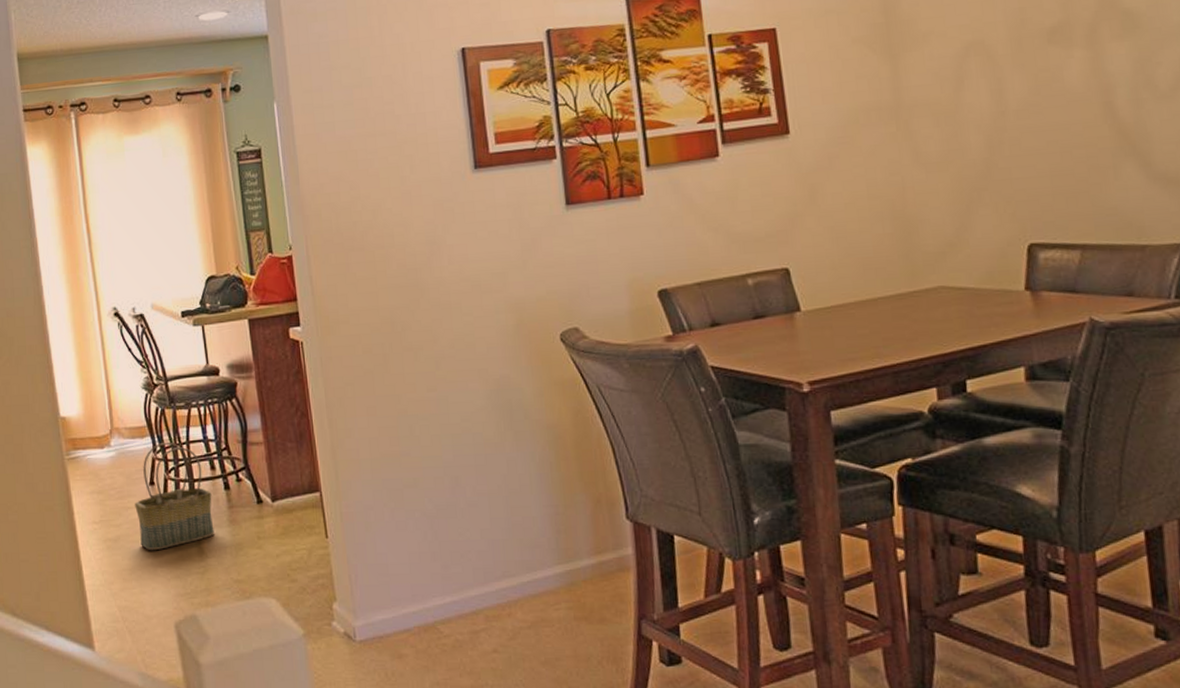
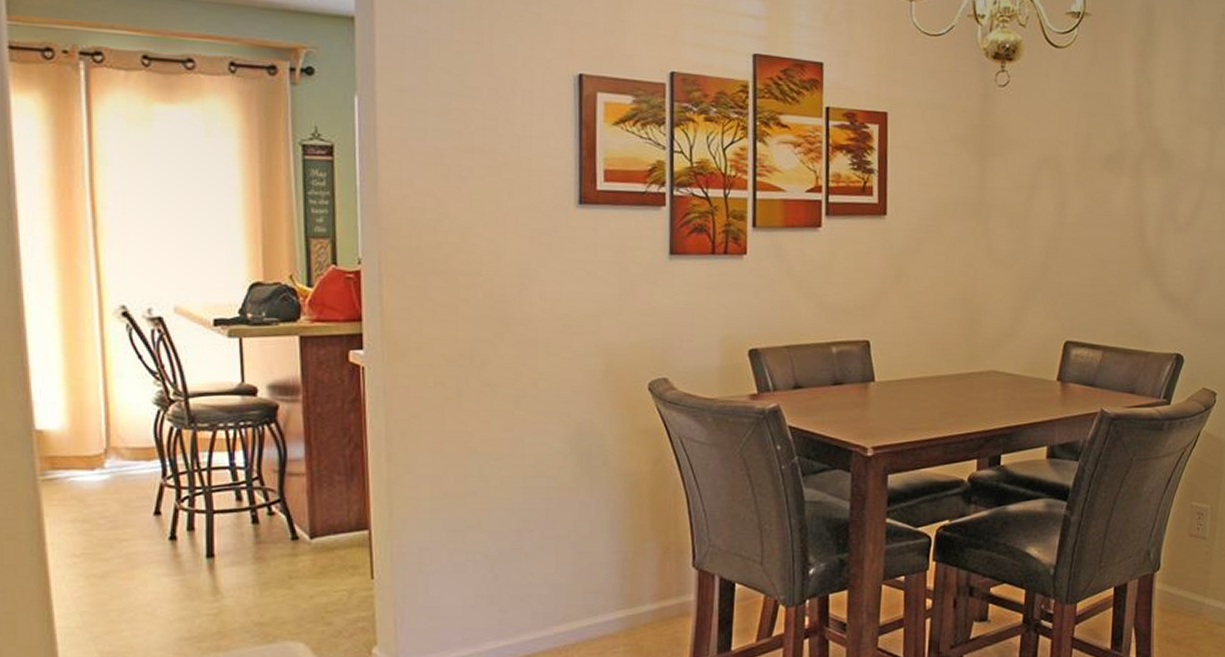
basket: present [135,442,215,551] -> none [132,466,235,590]

